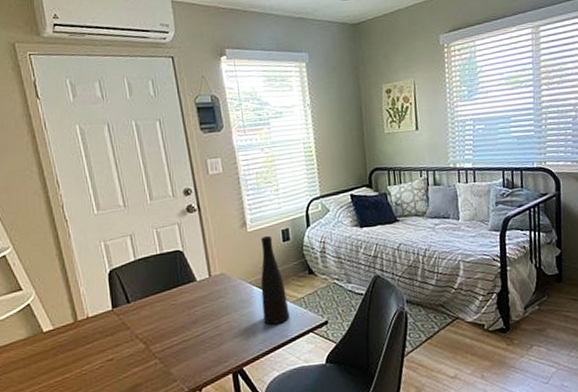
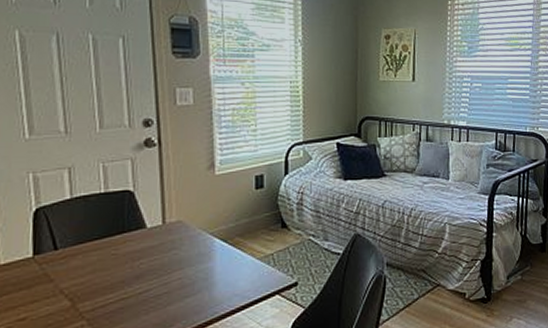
vase: present [260,235,290,325] -> none [223,180,255,284]

